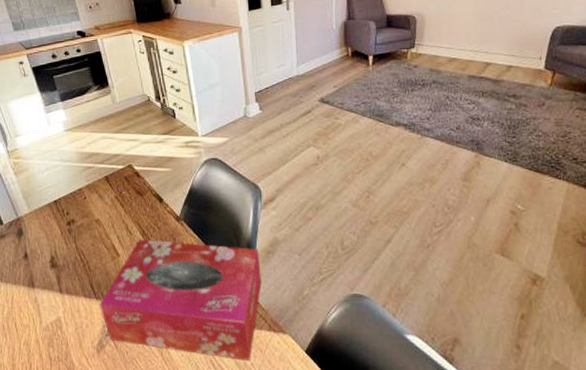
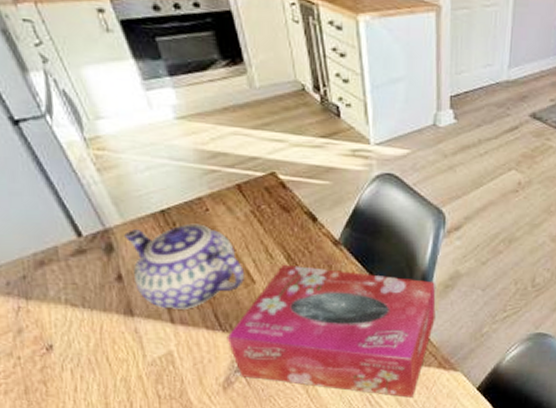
teapot: none [30,209,111,281] -> present [124,223,244,309]

